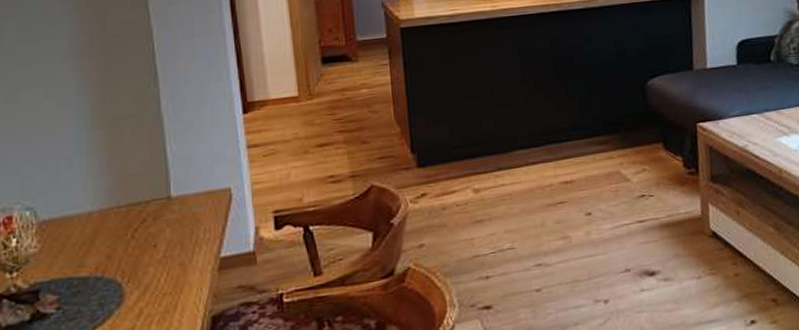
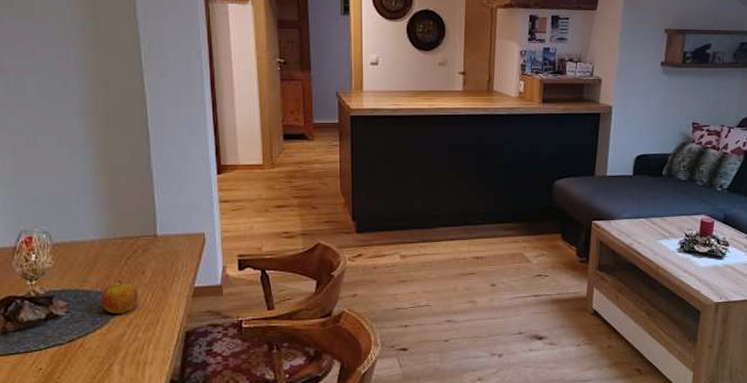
apple: none [102,259,150,304] -> present [101,280,138,313]

